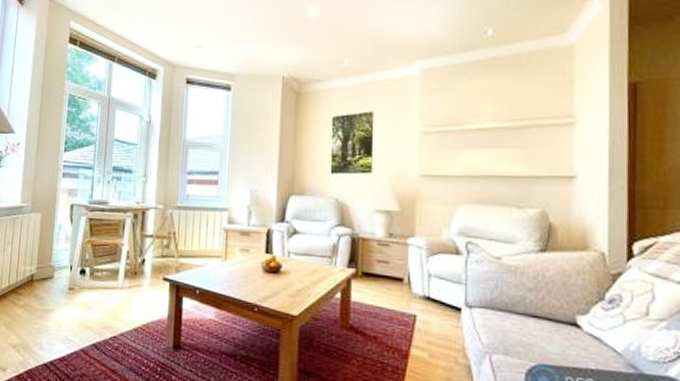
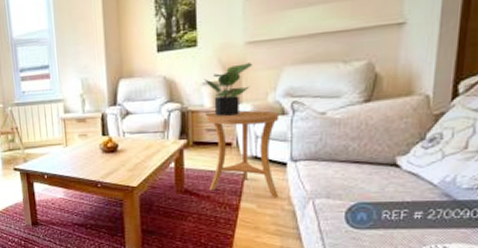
potted plant: none [377,196,426,250] -> present [204,63,252,117]
side table: none [378,244,454,349] -> present [207,110,280,199]

